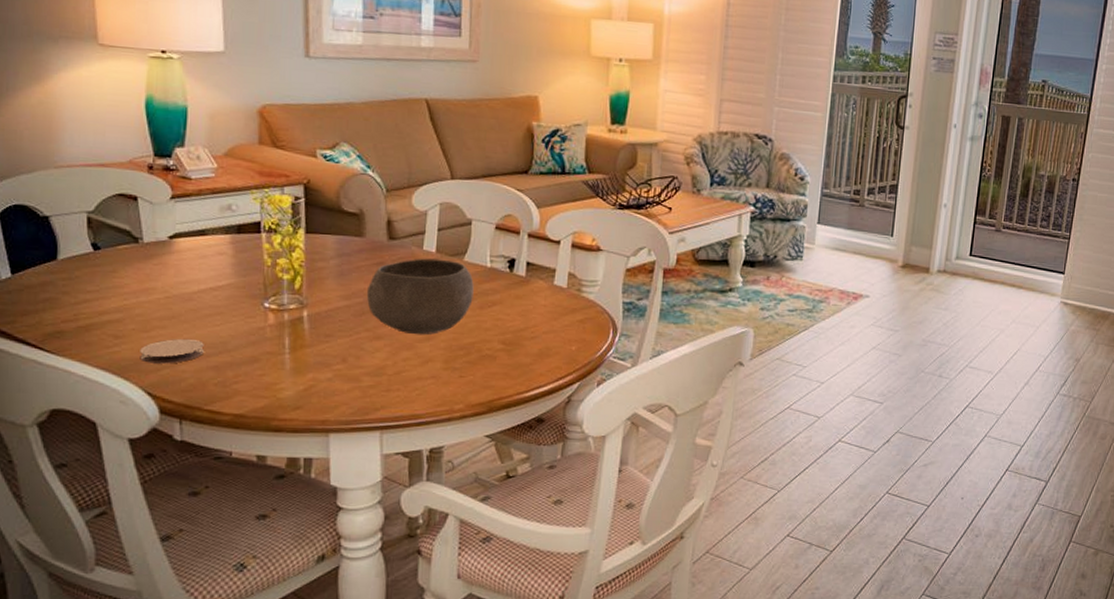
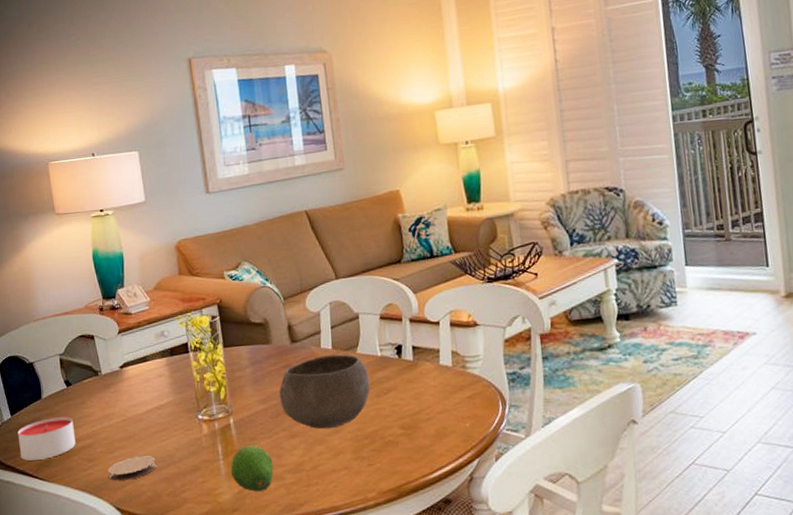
candle: none [19,283,100,330] -> present [17,417,76,461]
fruit: none [297,341,350,391] -> present [230,445,274,492]

